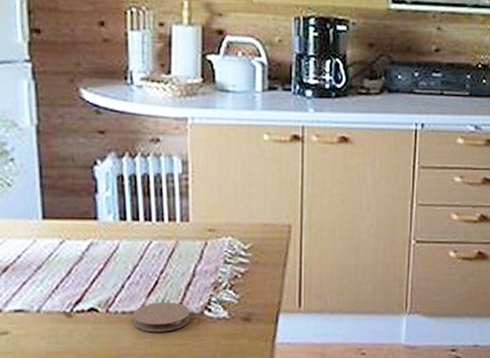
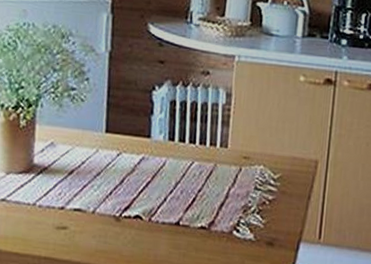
coaster: present [132,302,191,332] -> none [170,217,221,246]

